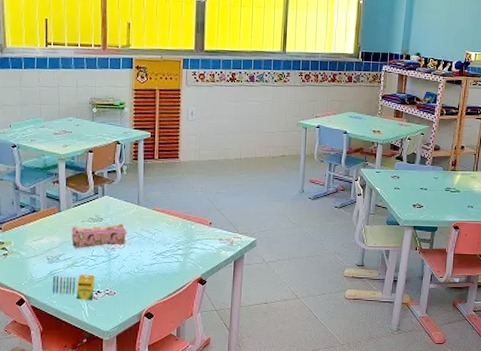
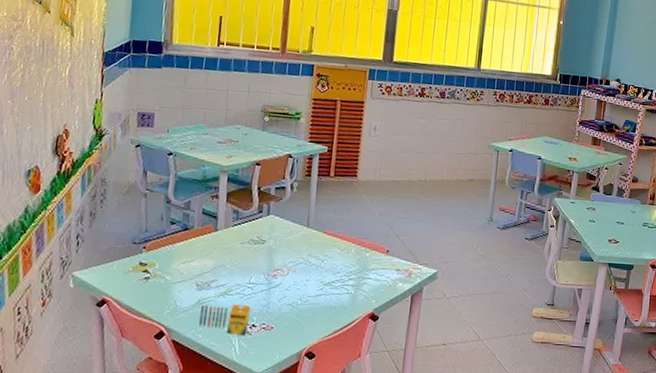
pencil case: present [71,223,128,248] -> none [227,247,293,274]

